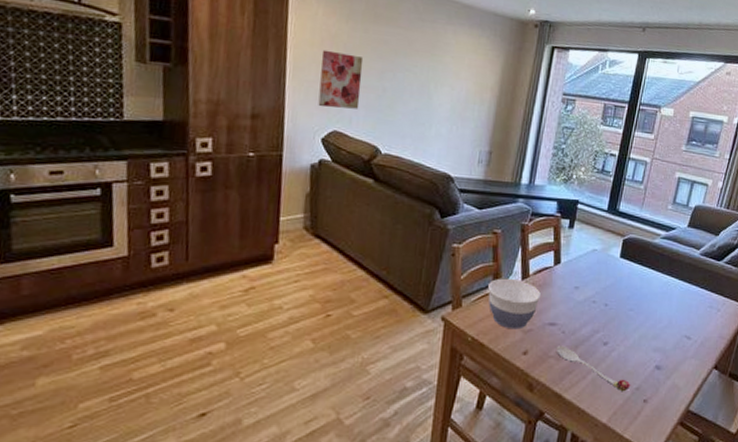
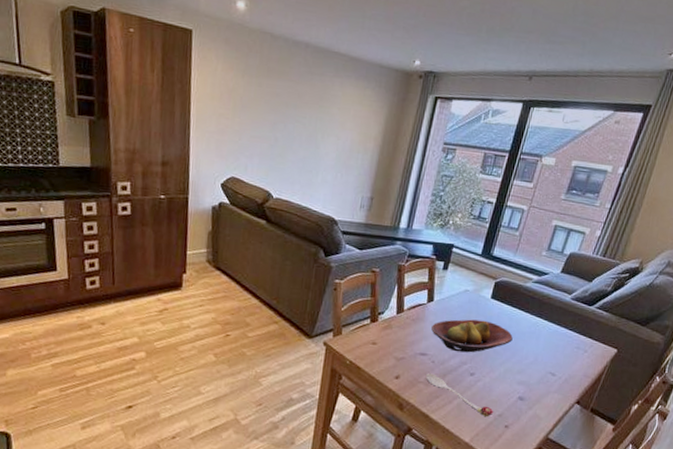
wall art: present [318,50,364,109] -> none [218,103,258,157]
bowl: present [488,278,541,330] -> none [365,311,414,357]
fruit bowl: none [560,281,645,320] -> present [431,319,513,353]

